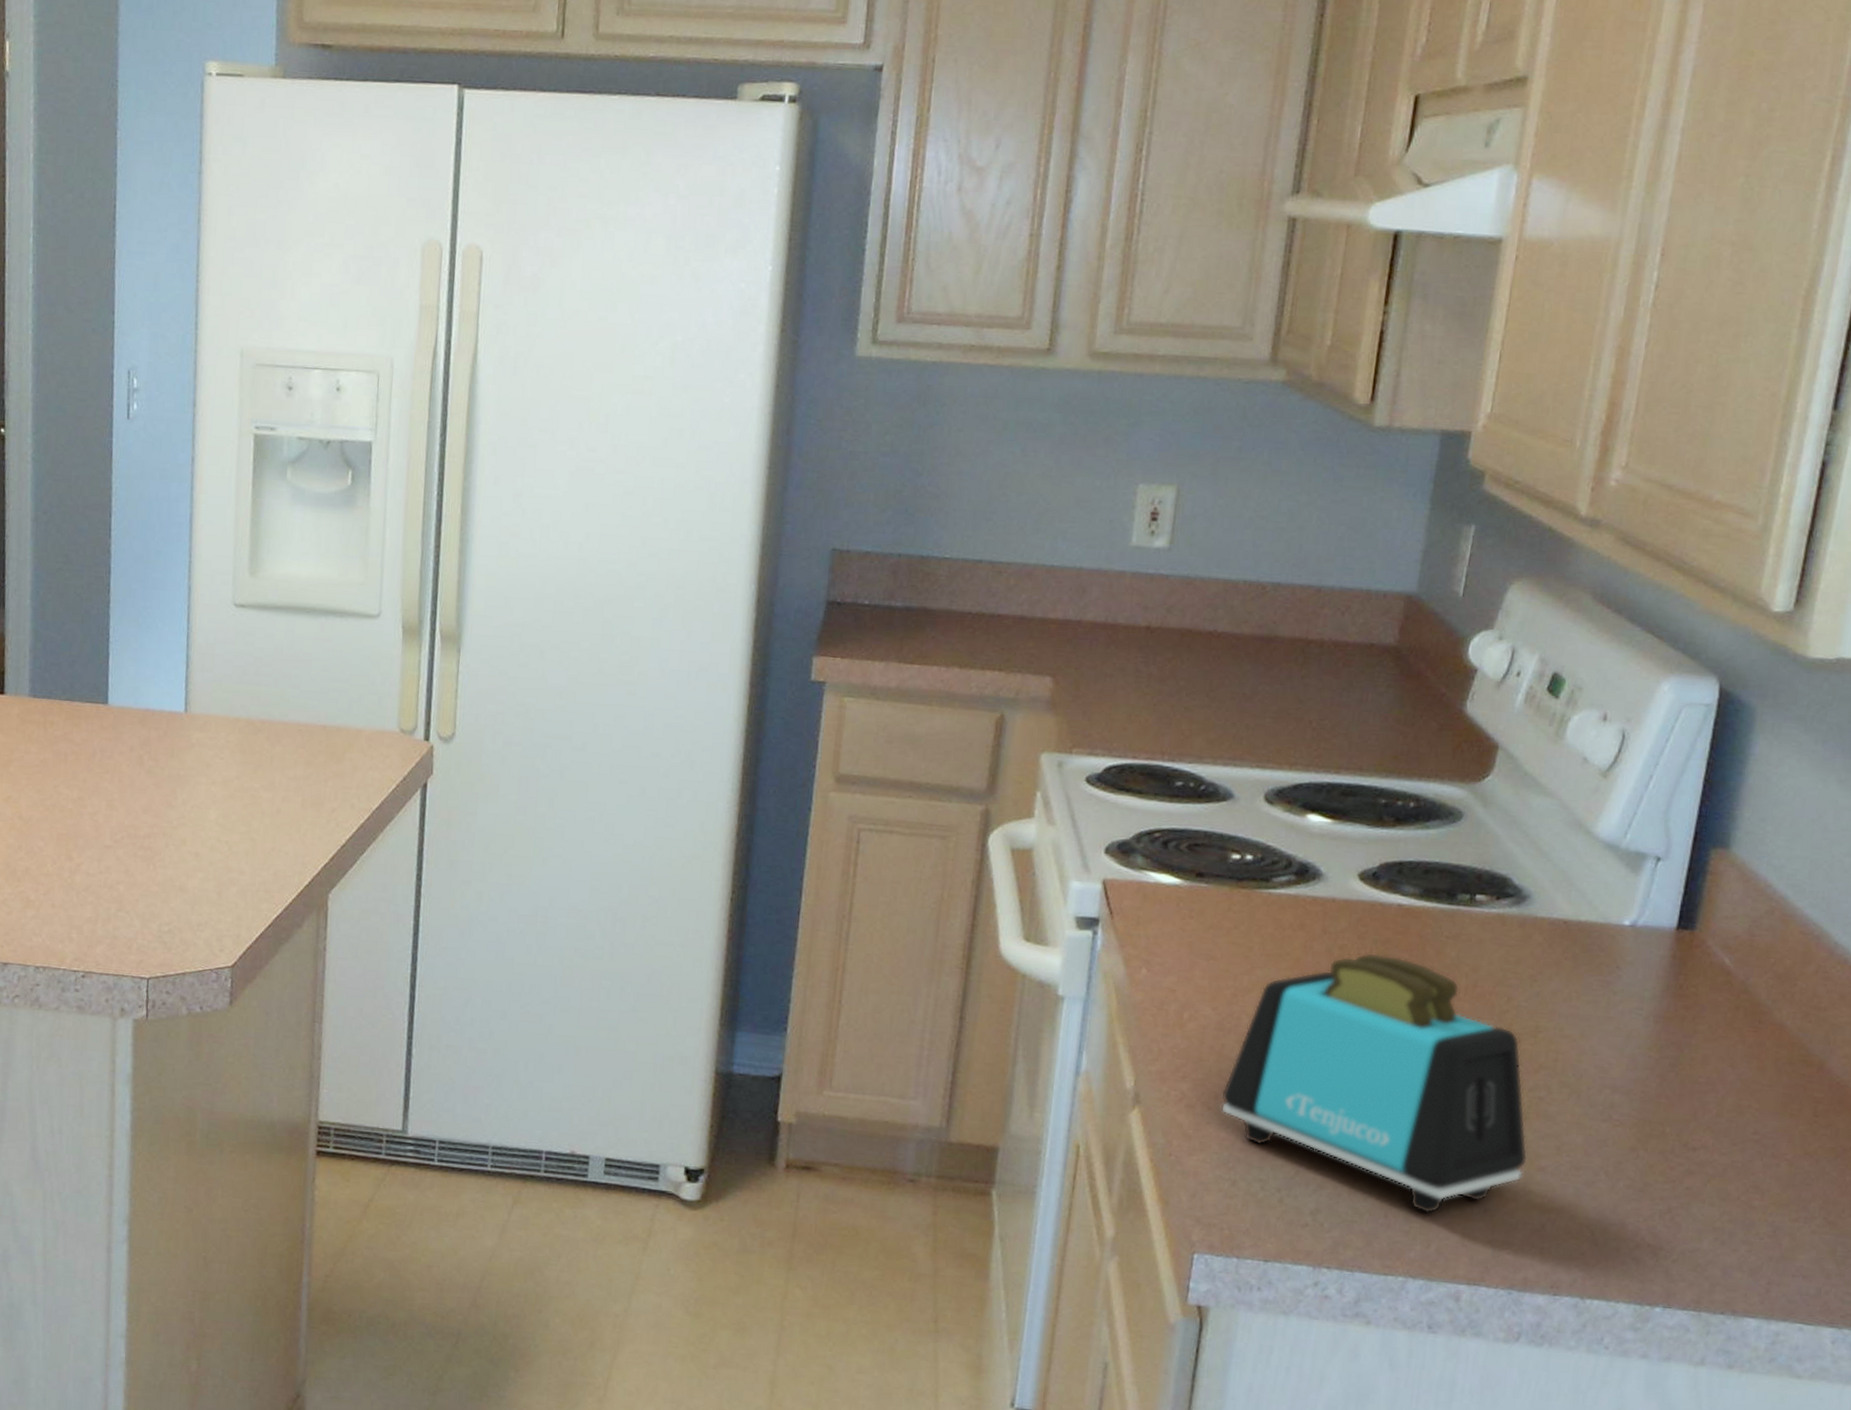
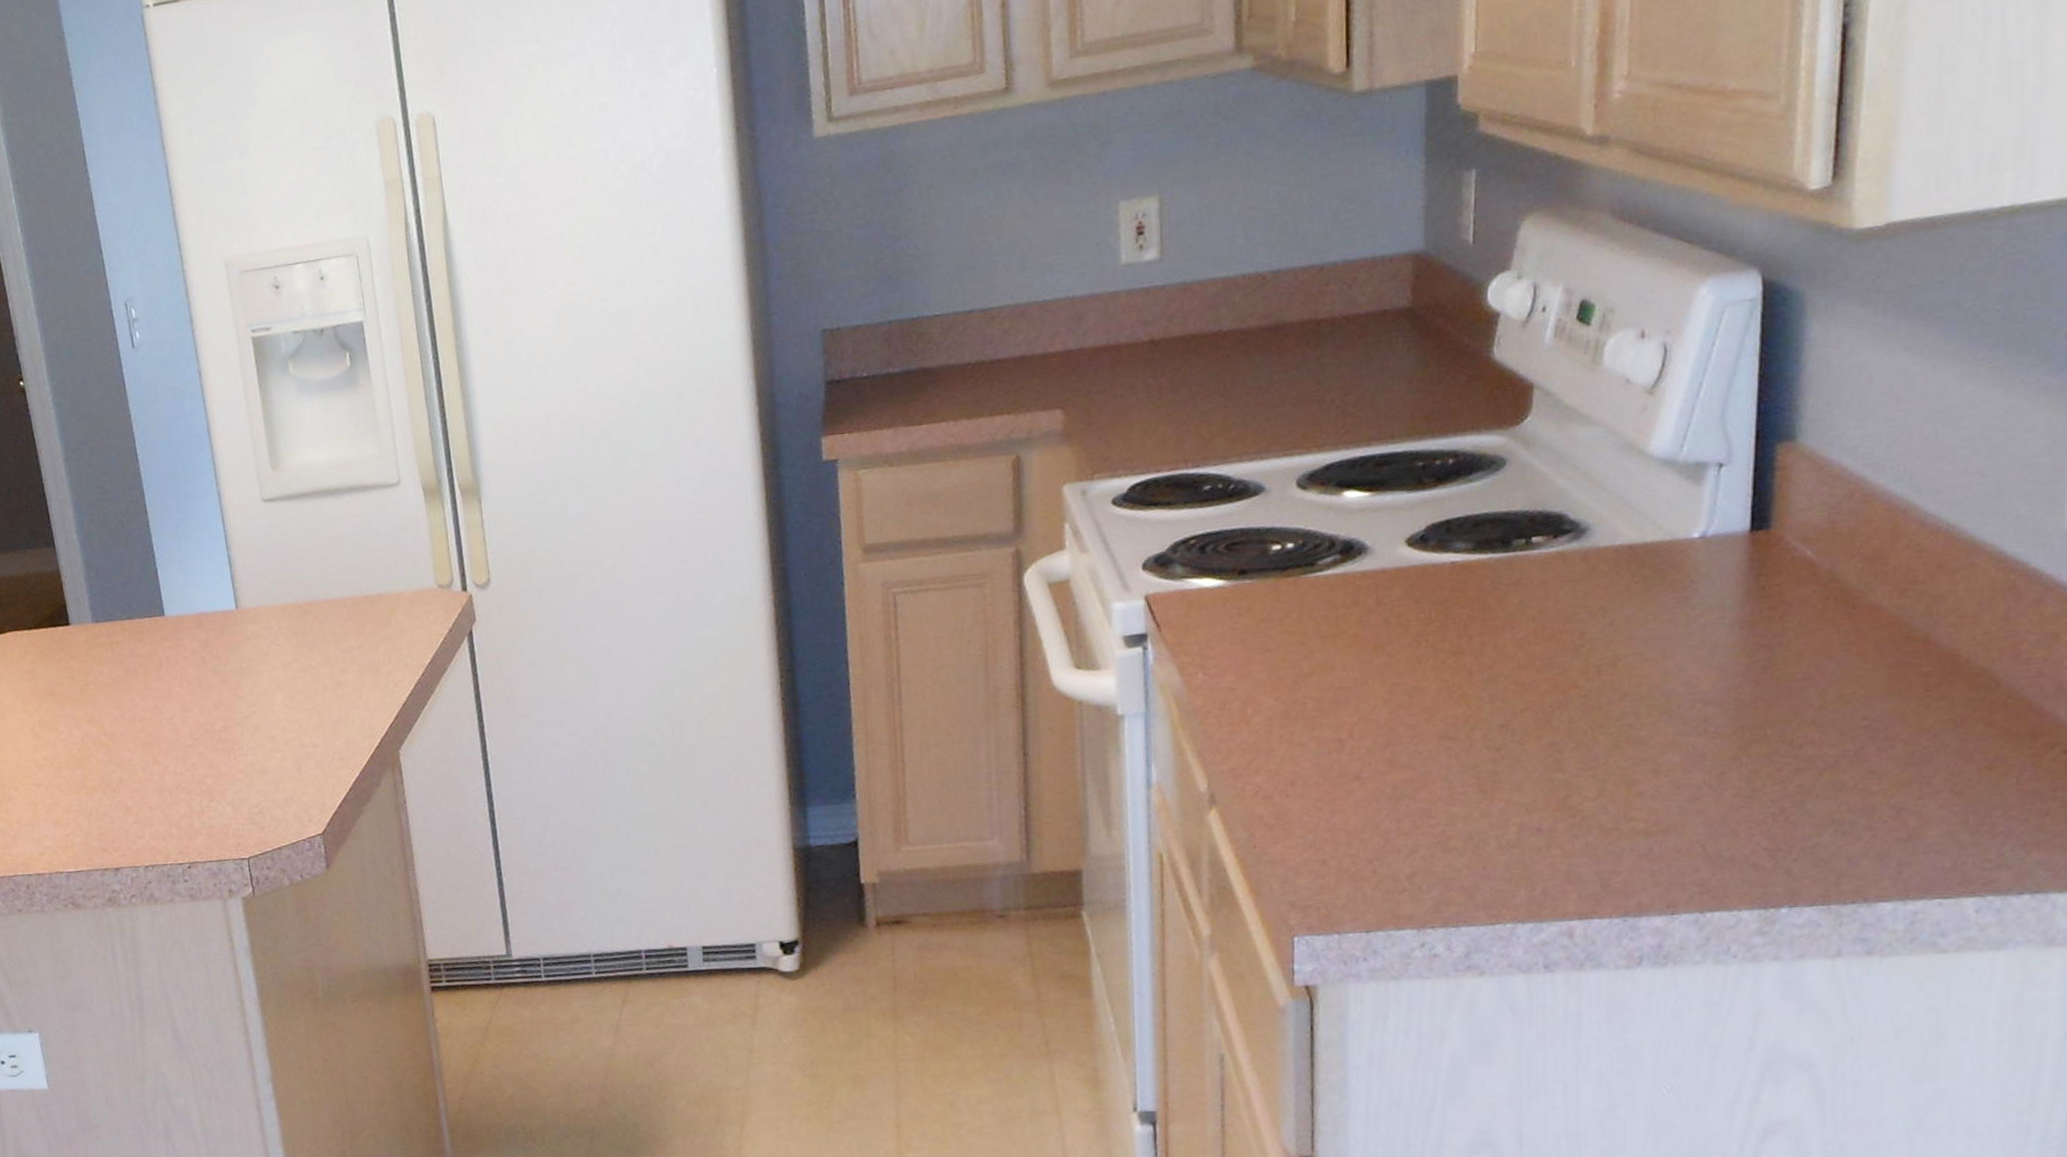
toaster: present [1221,952,1528,1214] -> none [1298,613,1624,859]

